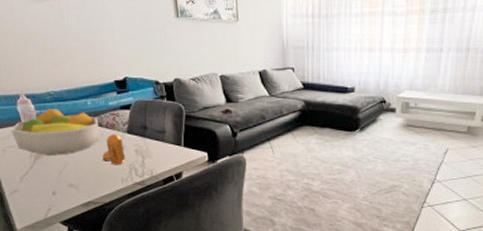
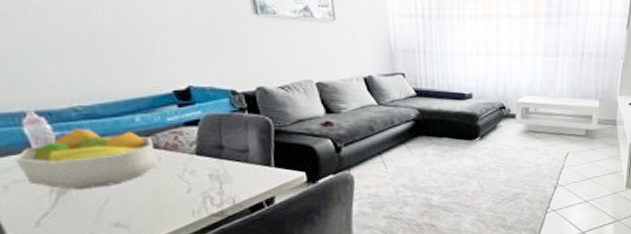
pepper shaker: present [102,134,126,165] -> none [161,157,196,195]

